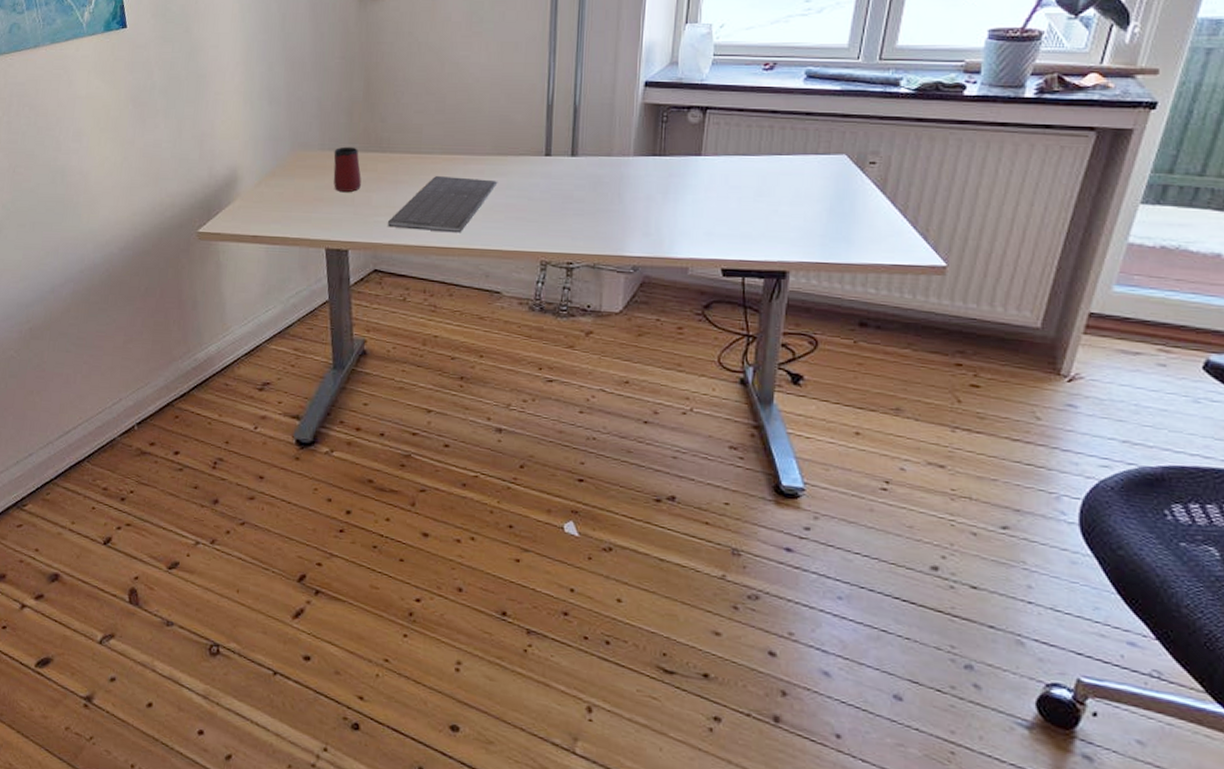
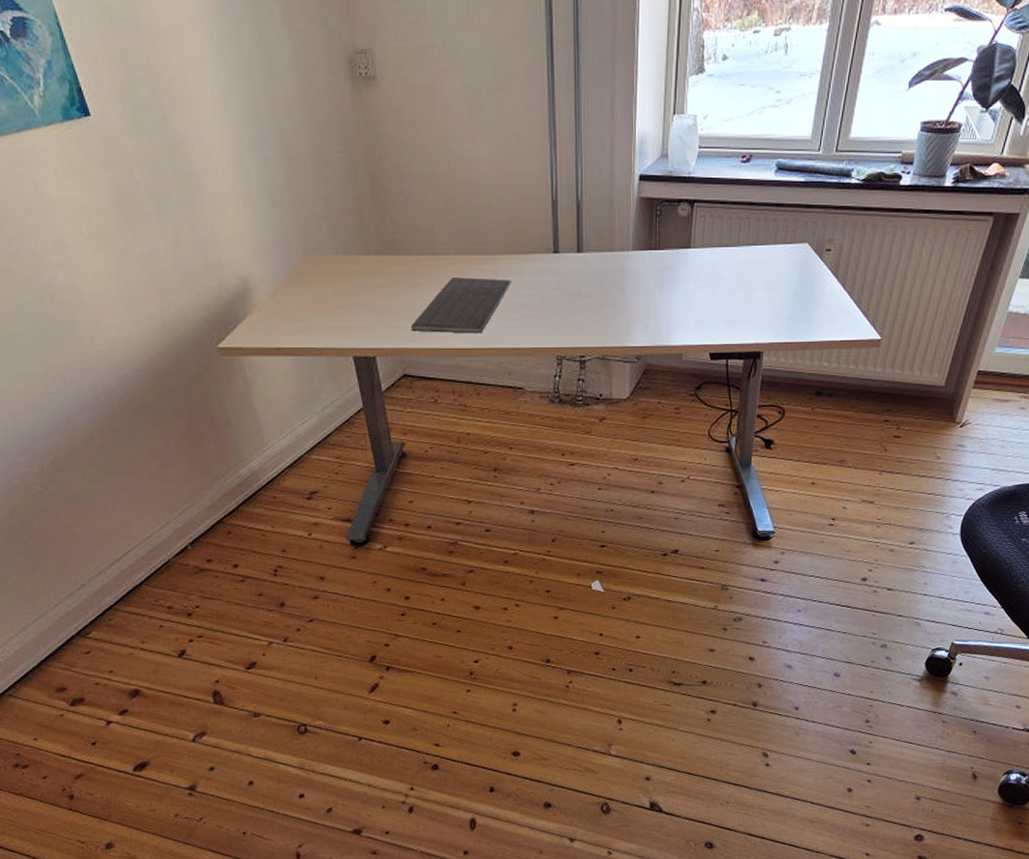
mug: present [333,146,362,192] -> none [348,250,380,297]

